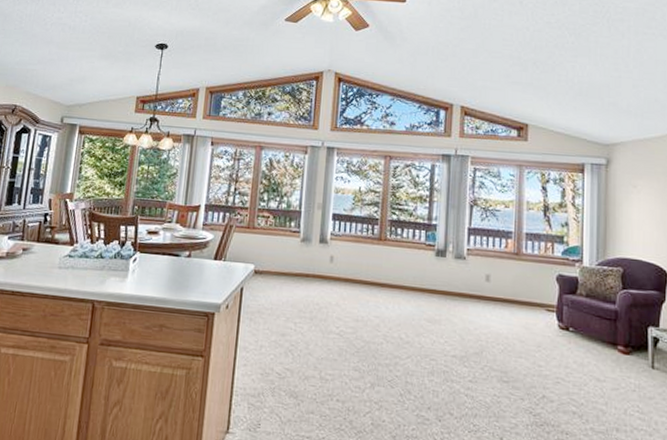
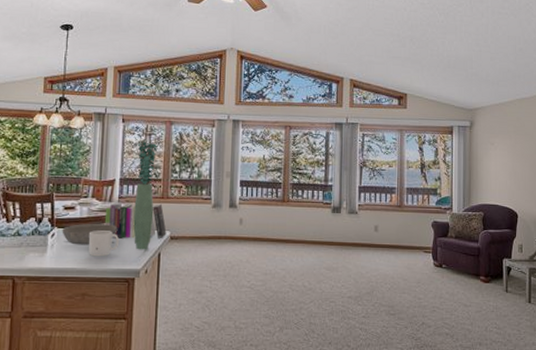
bowl: none [144,250,201,273] -> present [62,223,118,245]
mug: none [169,258,202,287] -> present [88,230,120,257]
books: none [187,229,251,273] -> present [104,202,167,239]
vase: none [216,162,247,283] -> present [133,138,158,250]

